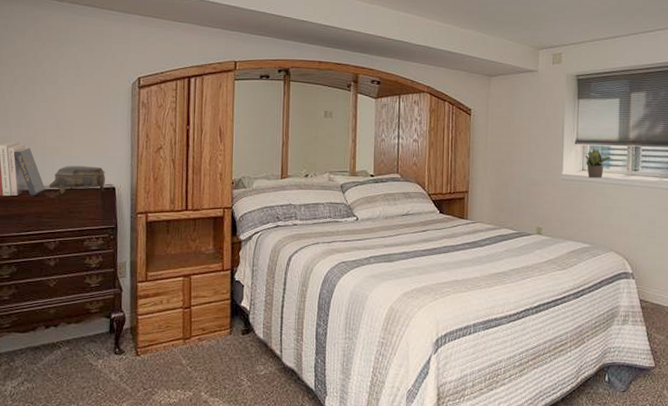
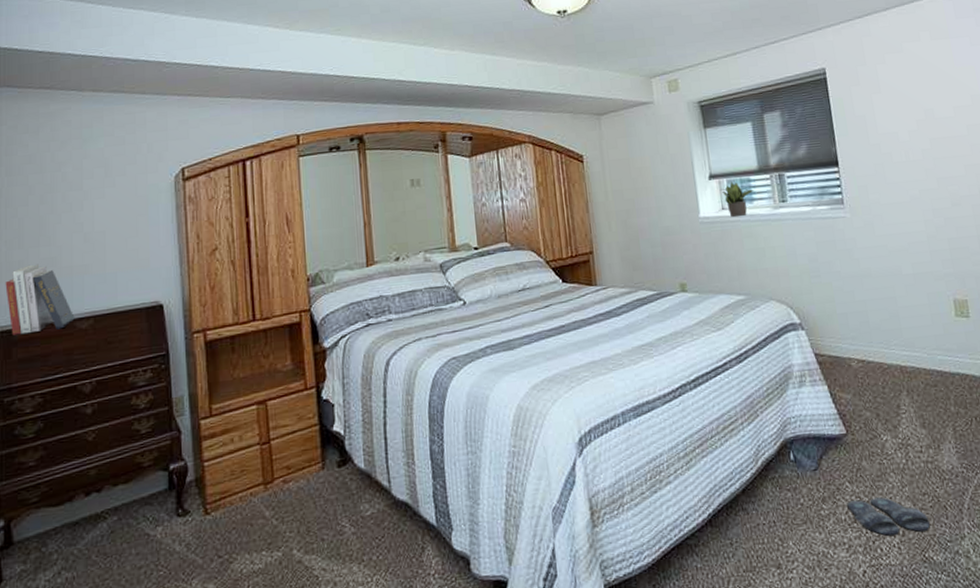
jewelry box: present [49,165,105,195] -> none [79,282,150,323]

